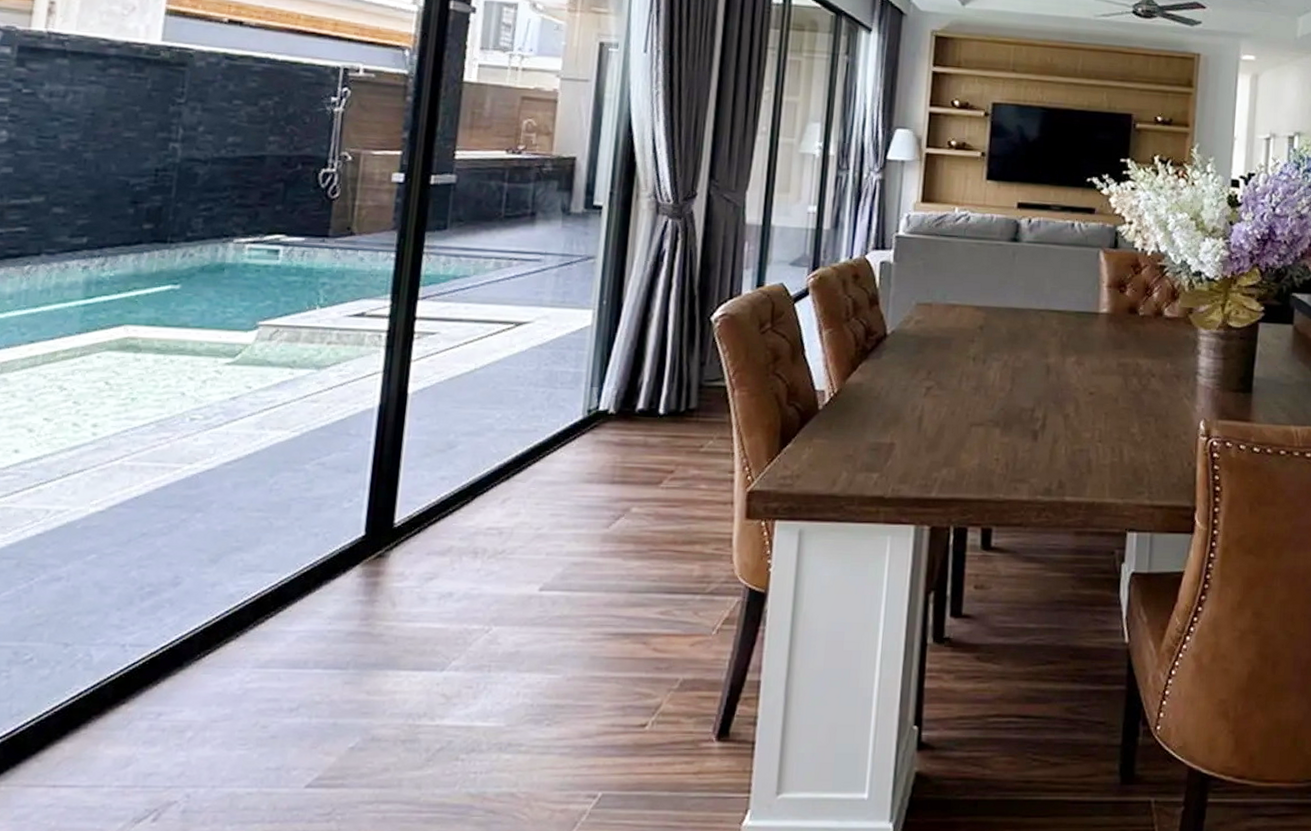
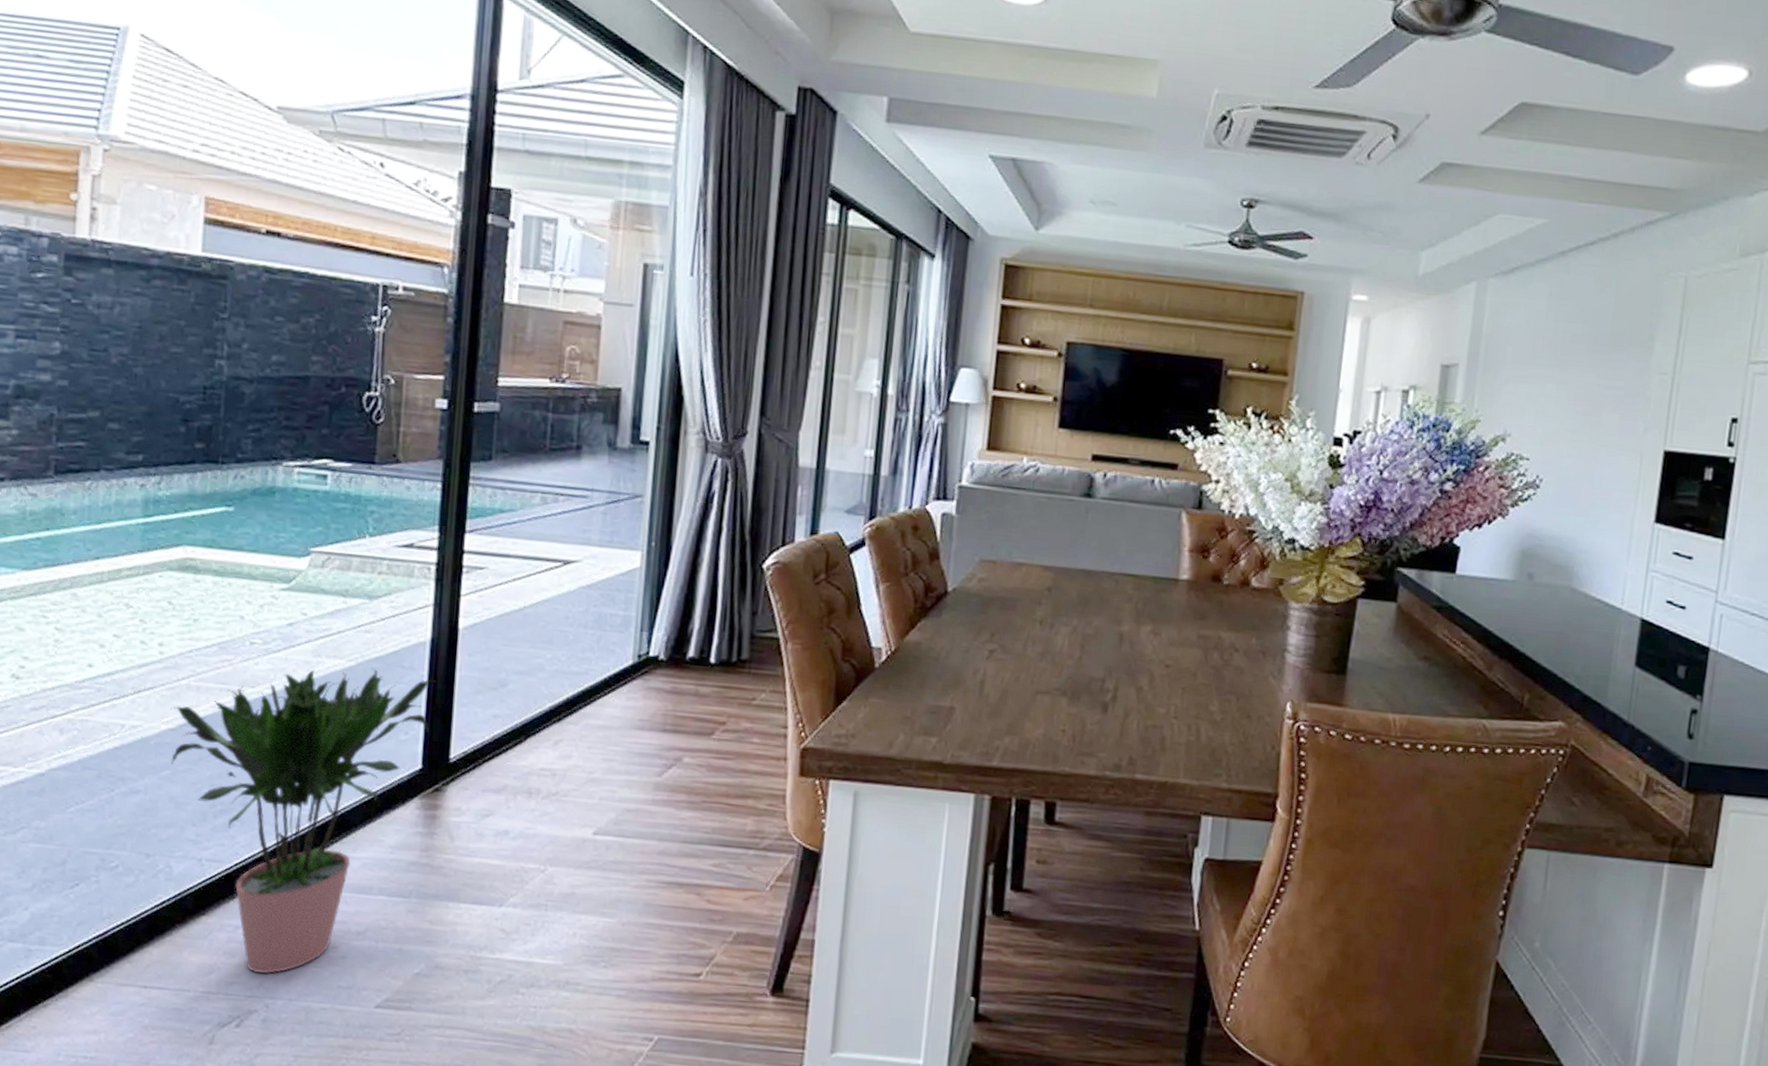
potted plant: none [98,437,383,760] -> present [170,667,436,974]

